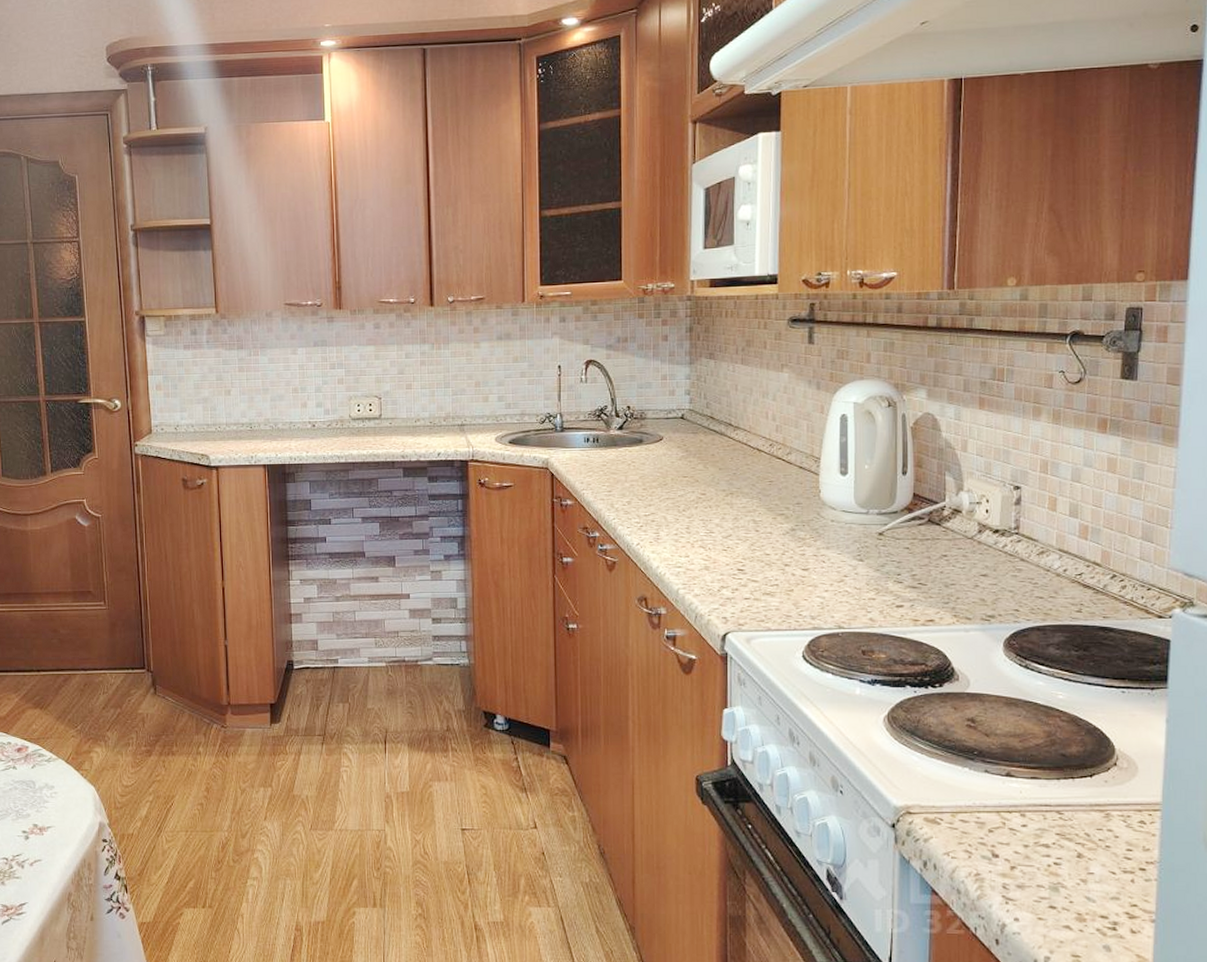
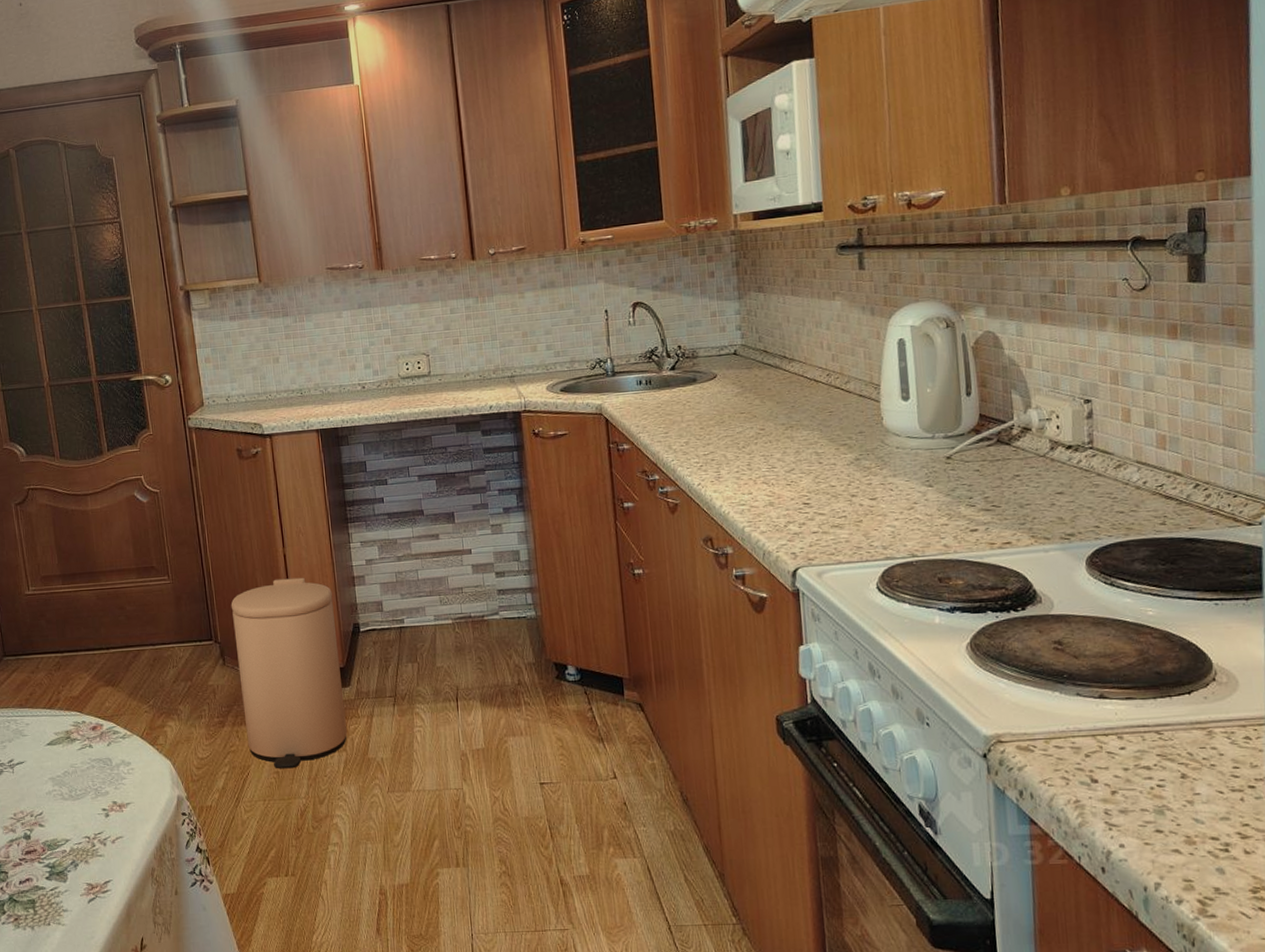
pedal bin: none [166,611,274,801] -> present [231,577,347,769]

